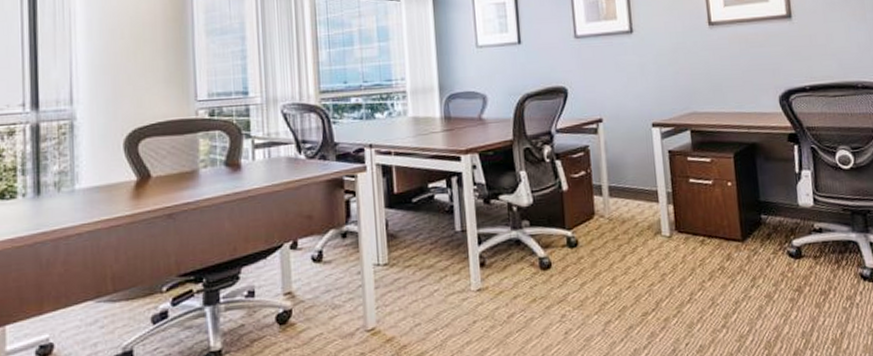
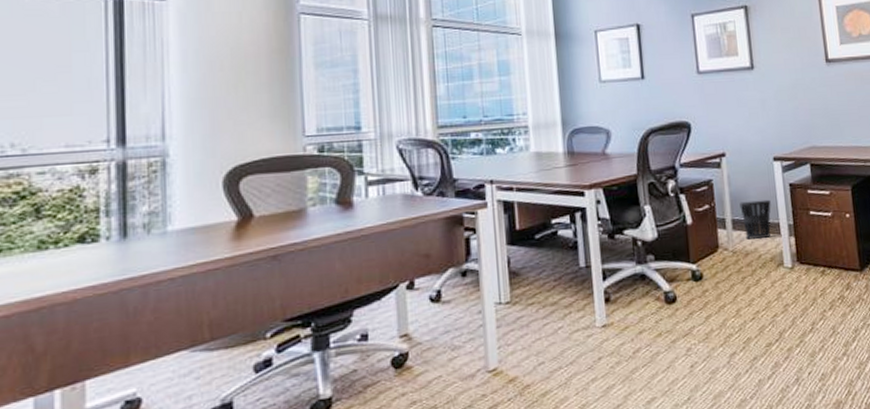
wastebasket: none [616,166,649,207] -> present [739,199,771,240]

